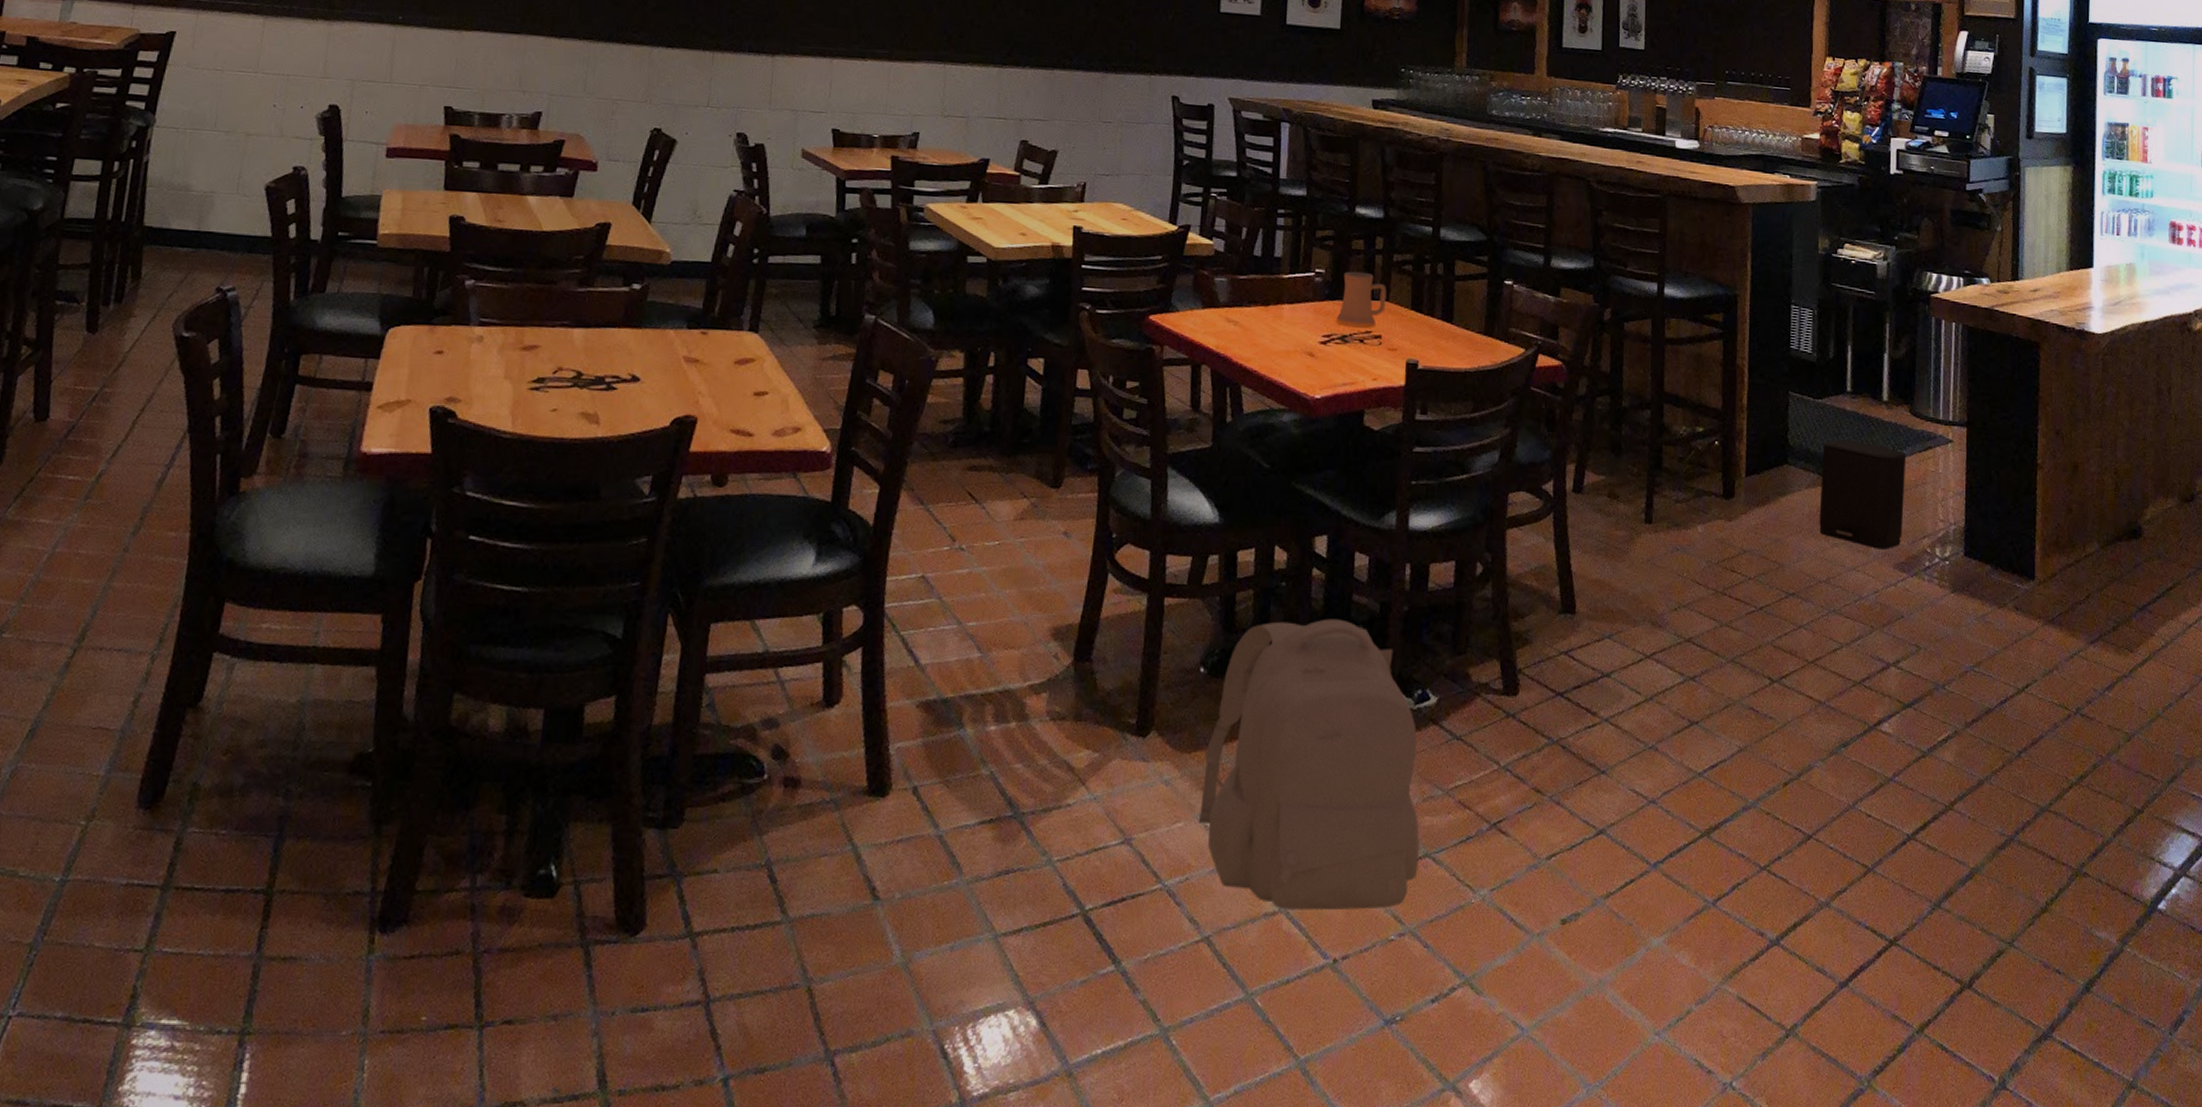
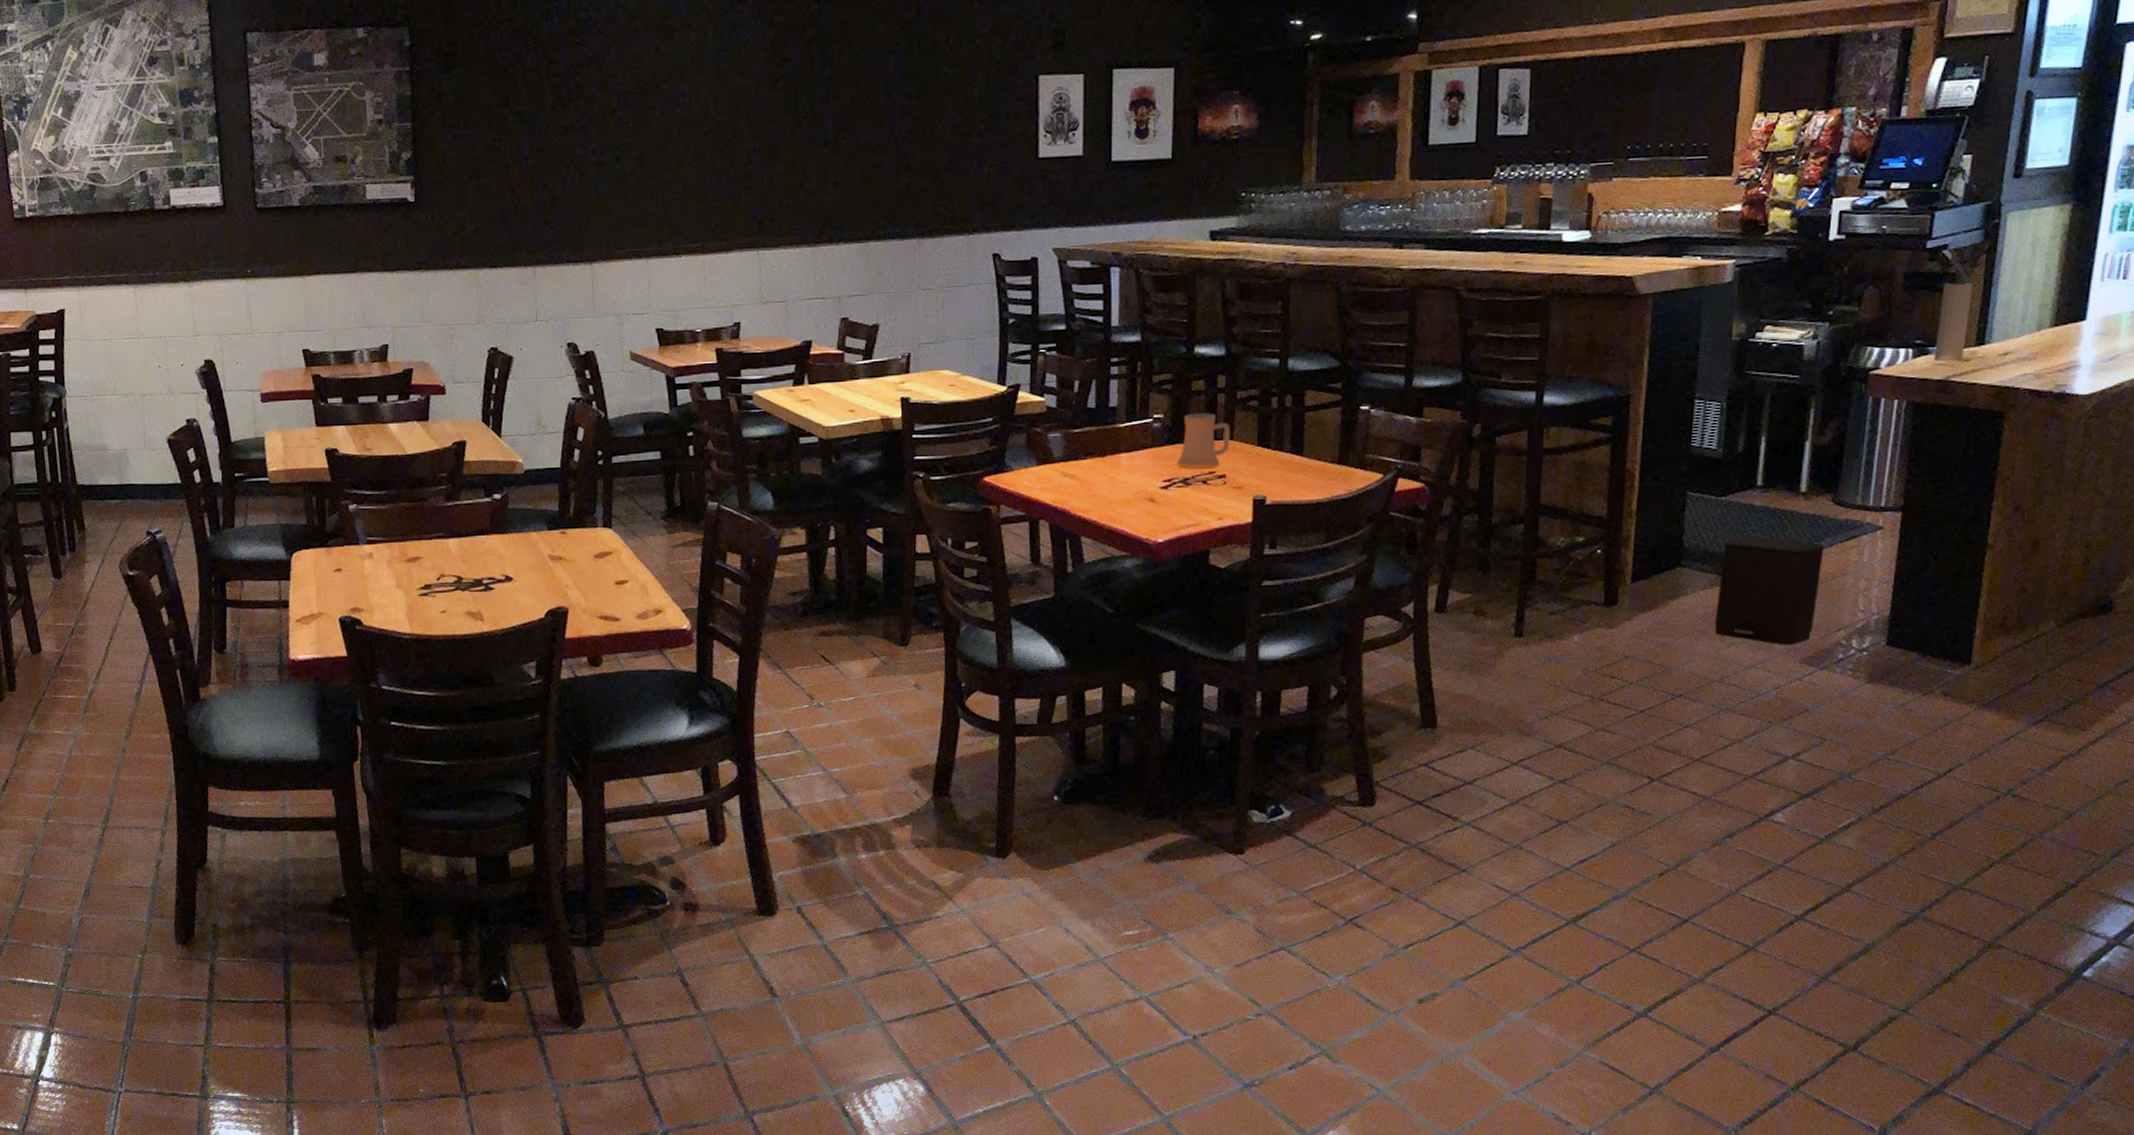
backpack: present [1198,618,1420,911] -> none [1059,746,1275,997]
paper towel roll: none [1980,222,2005,293] -> present [1933,281,1974,362]

